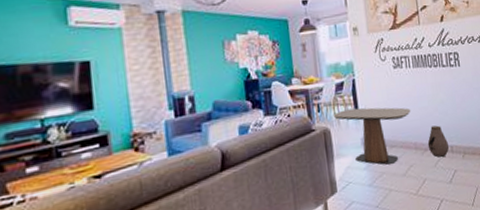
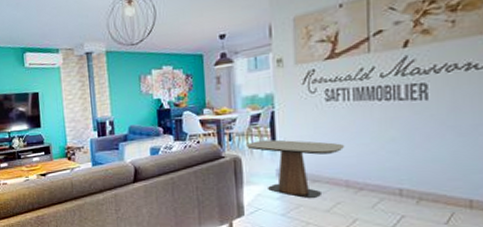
vase: present [427,125,449,158] -> none [364,165,397,199]

